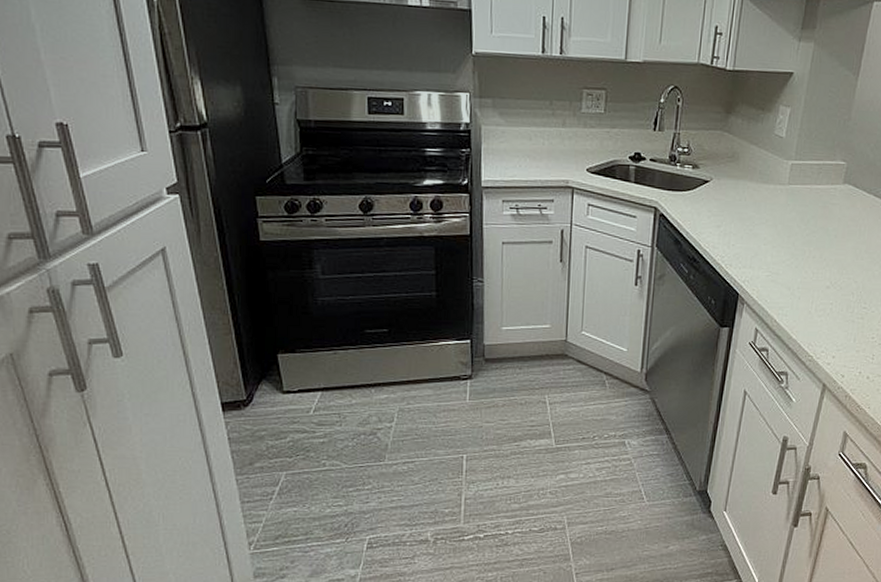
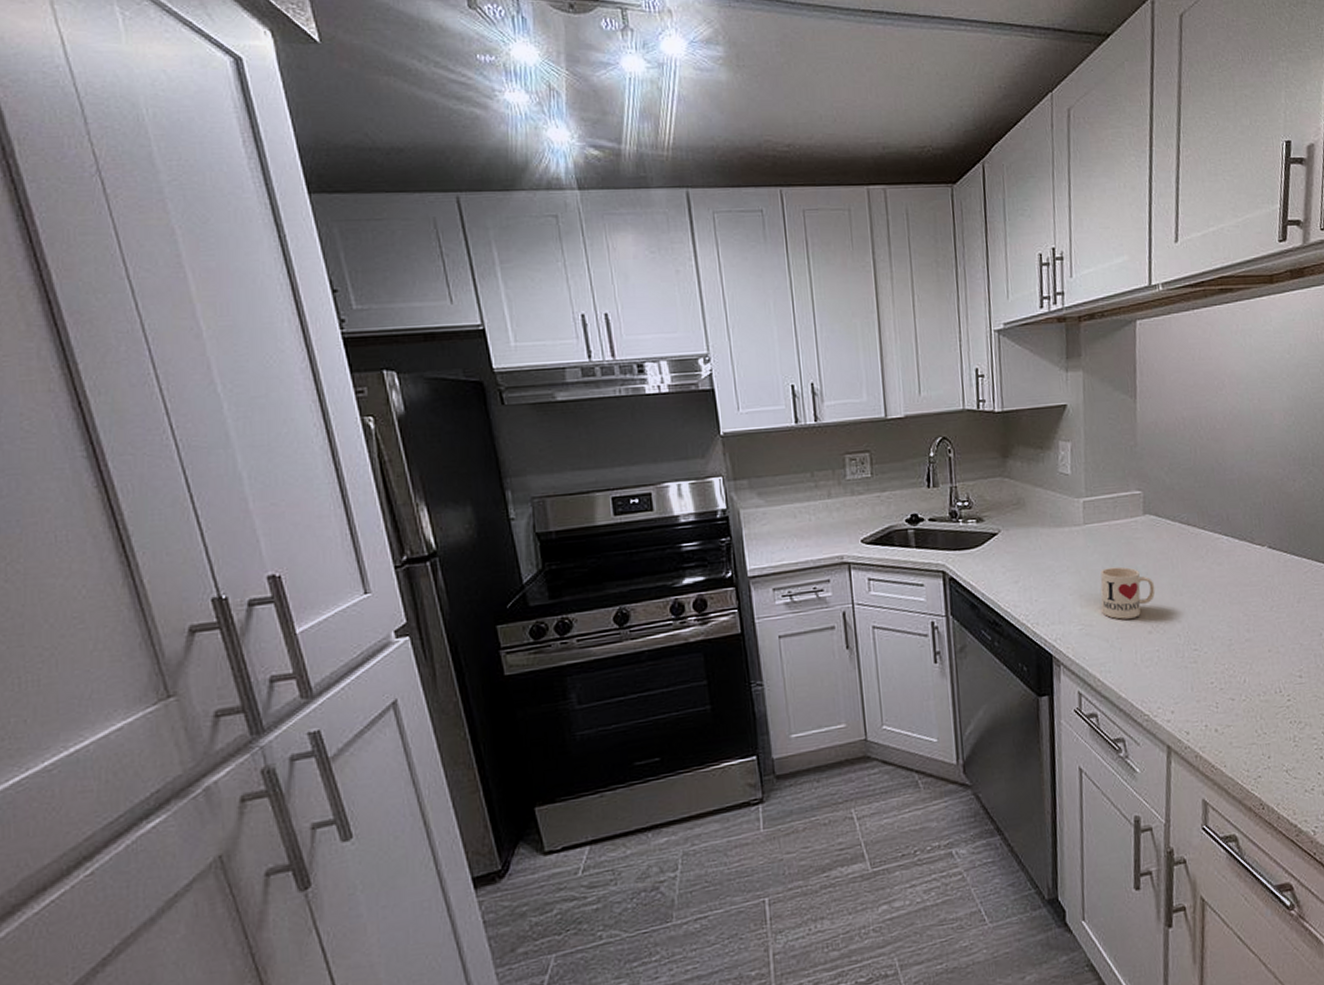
mug: none [789,226,841,273] -> present [1100,566,1156,620]

